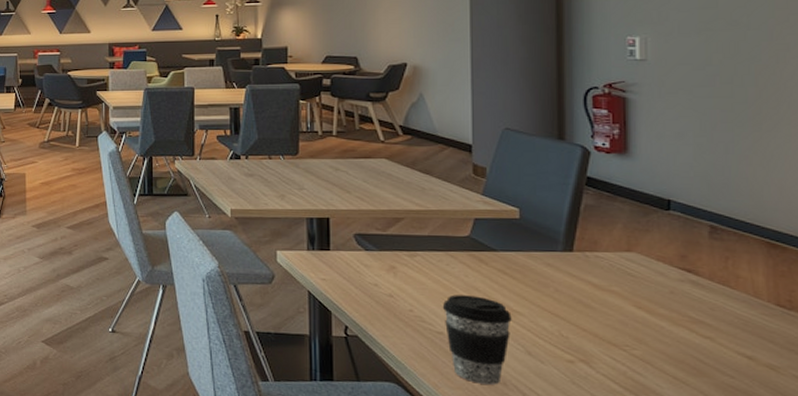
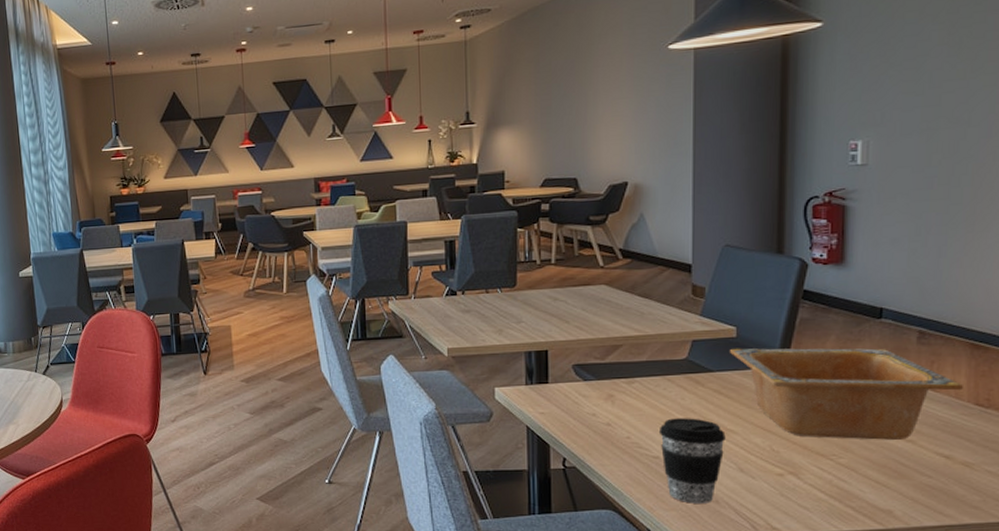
serving bowl: none [514,229,763,336] -> present [730,348,964,440]

